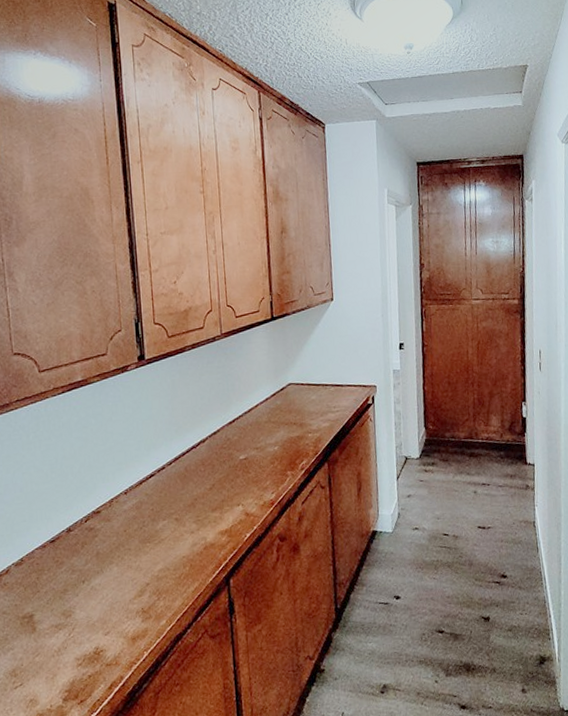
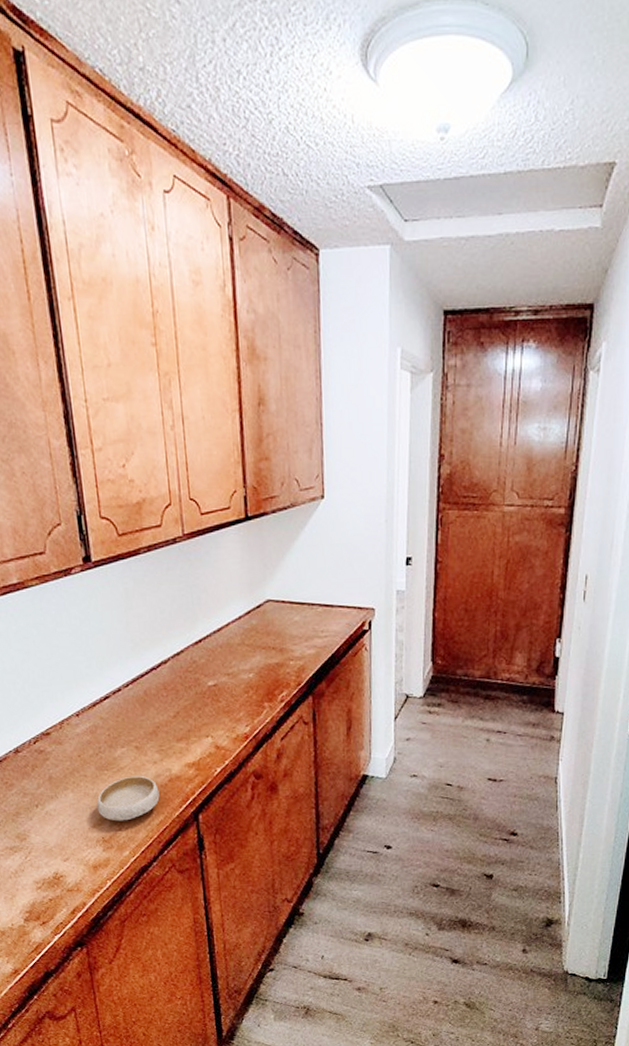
bowl: none [138,545,196,592] -> present [97,775,160,822]

